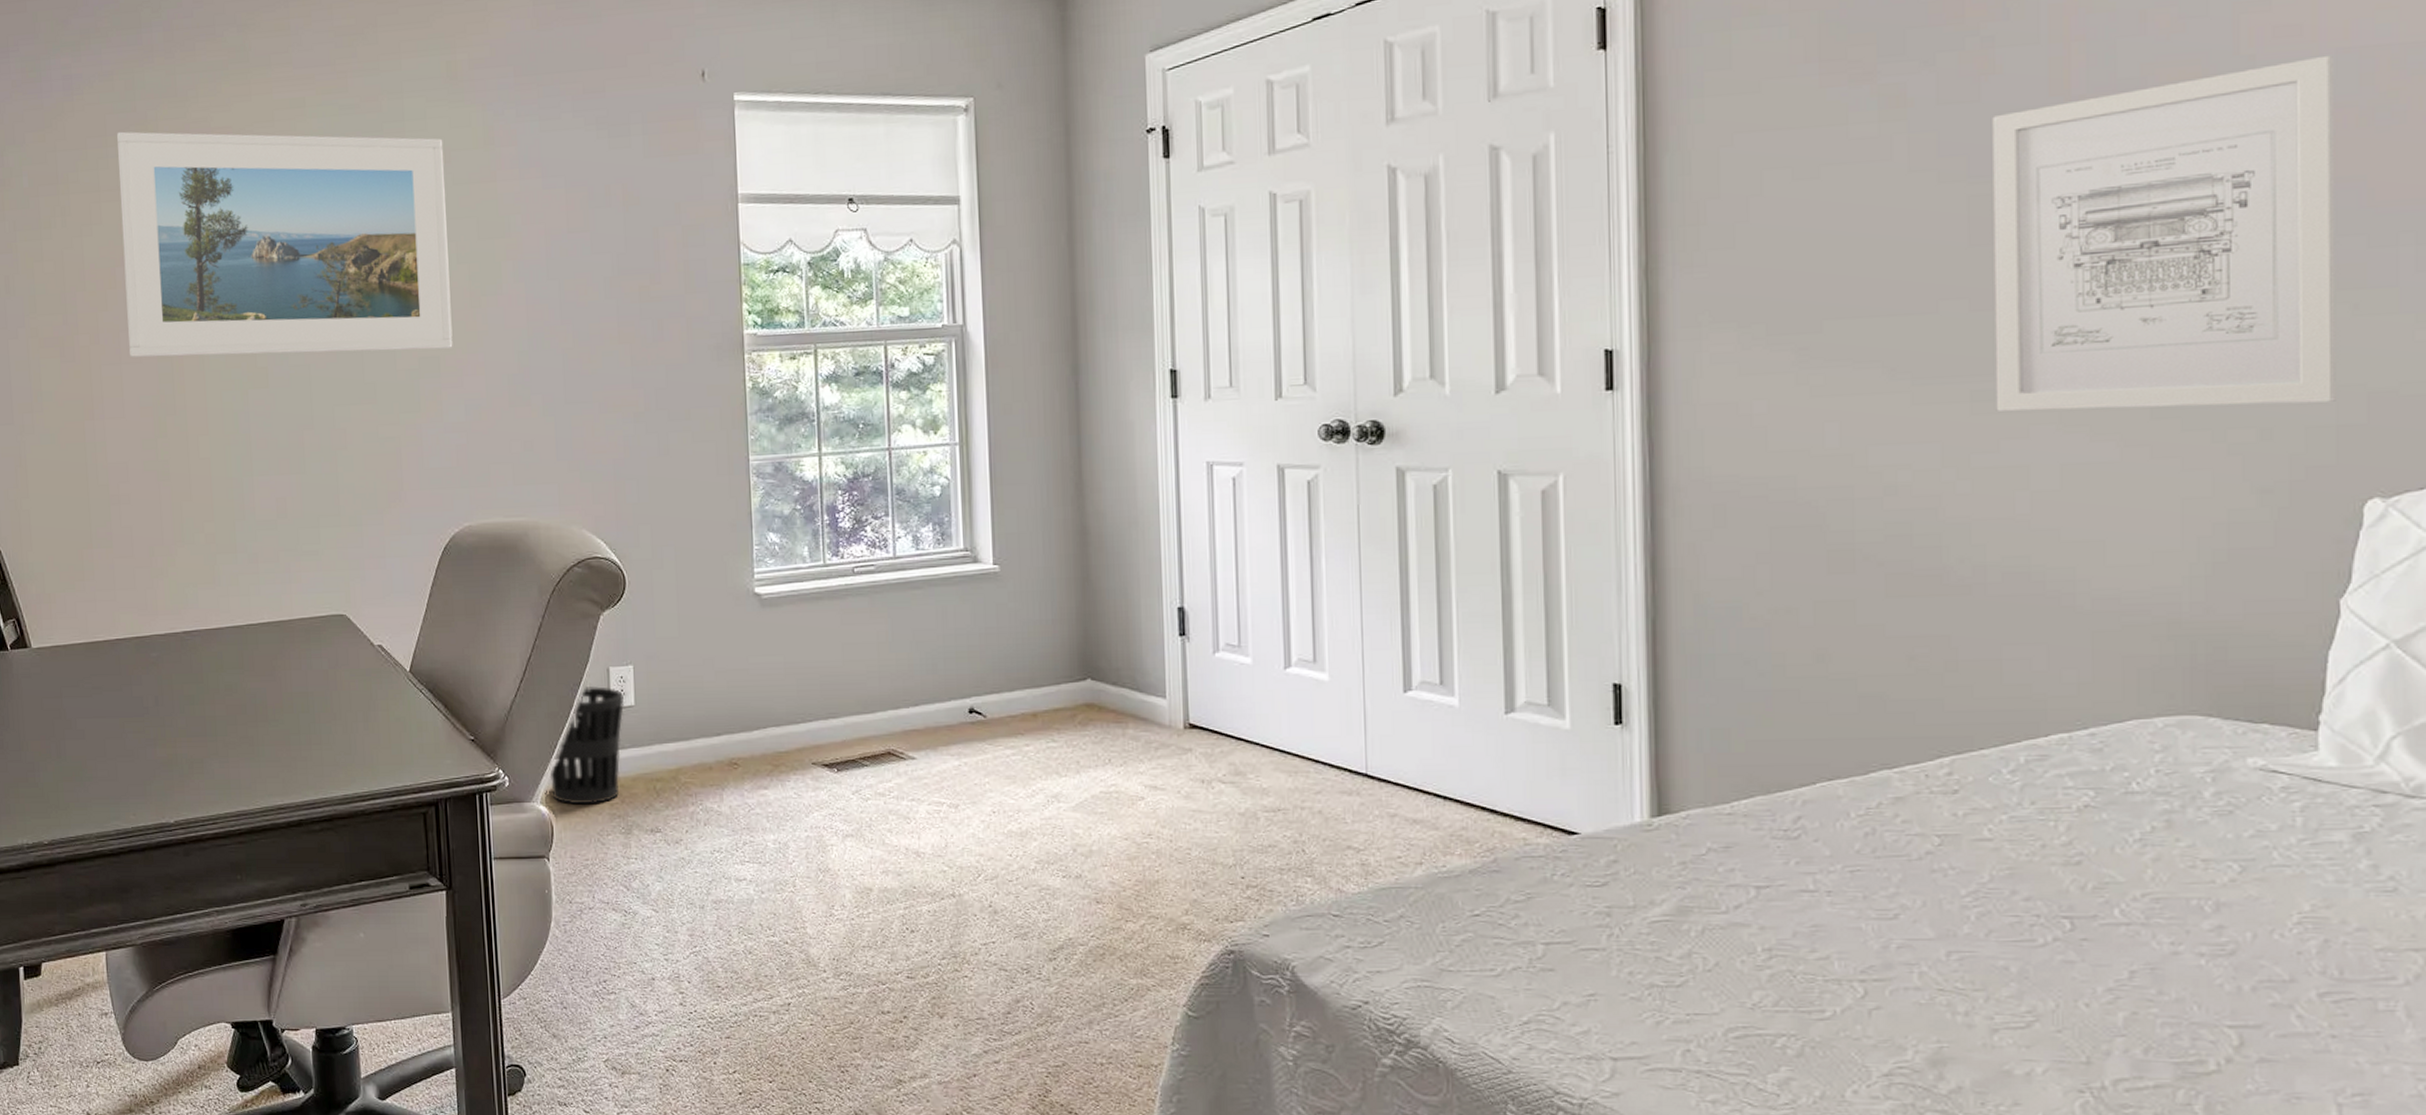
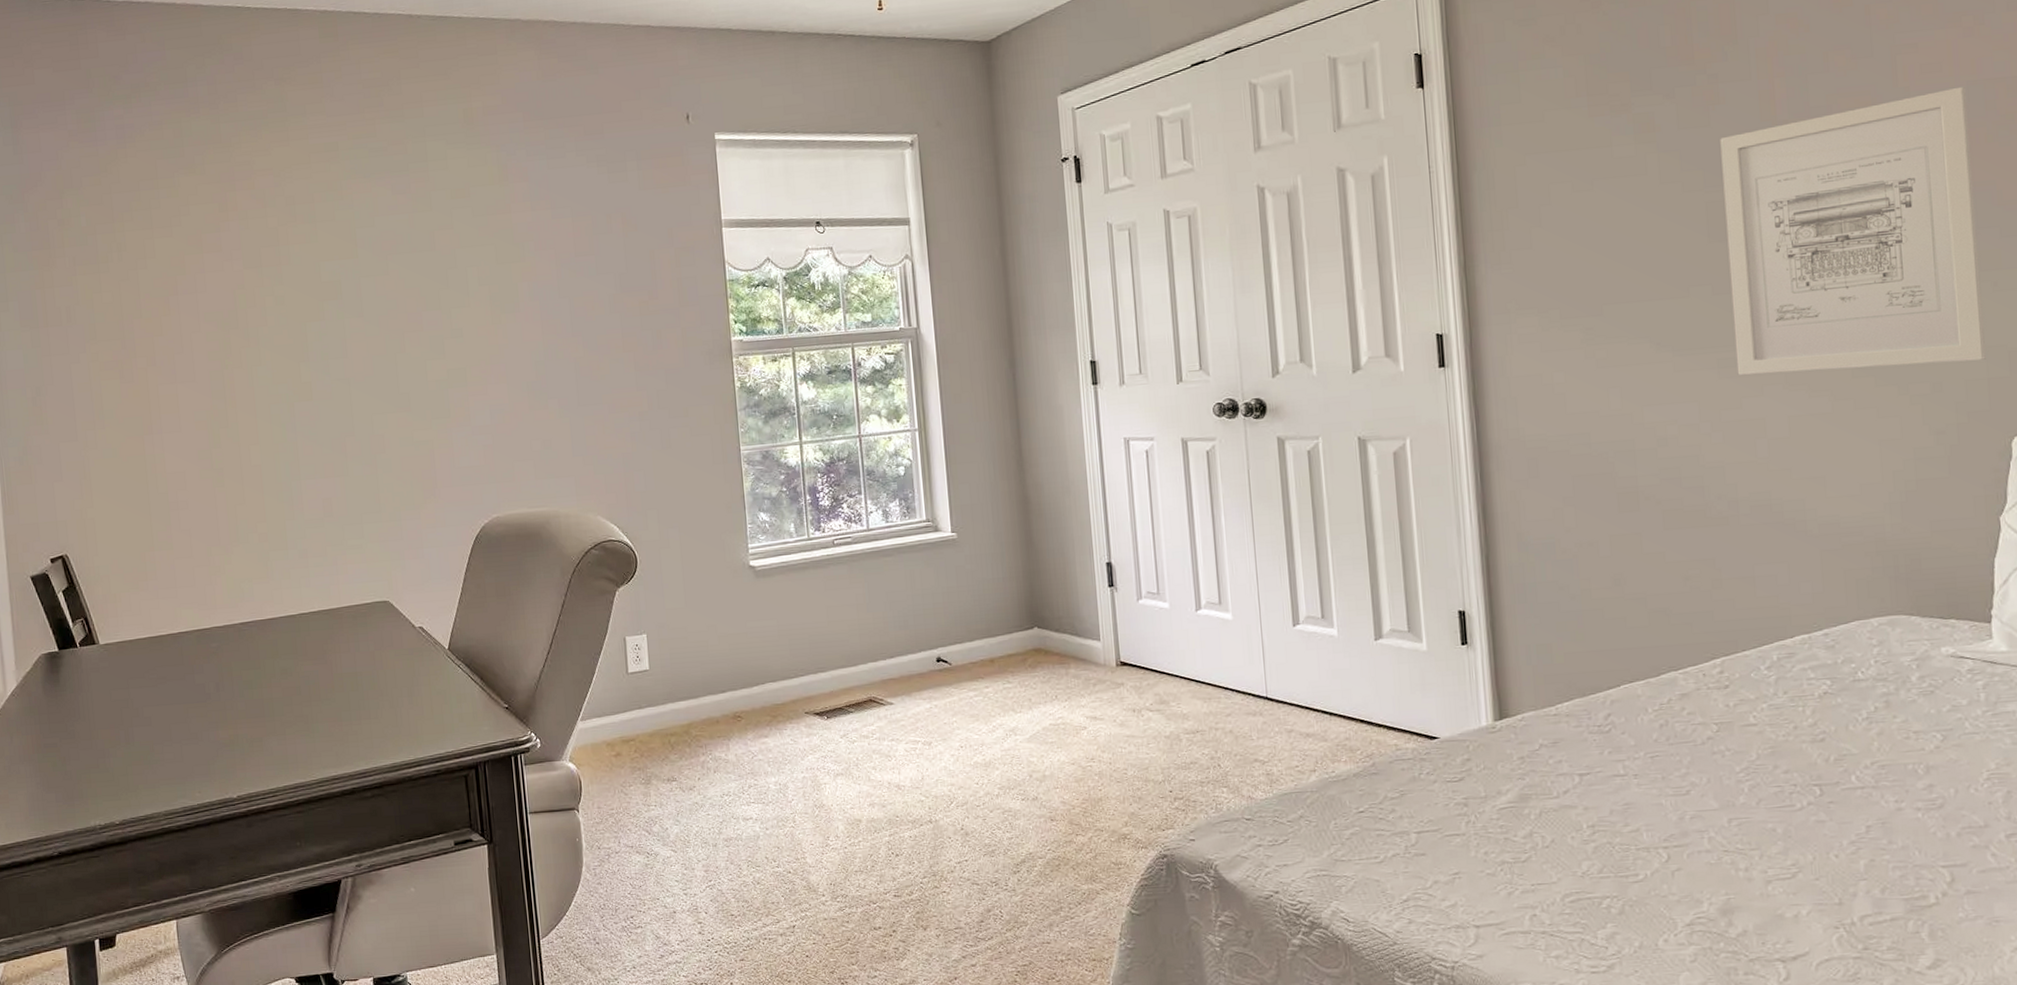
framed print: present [117,131,453,357] -> none [167,174,478,377]
wastebasket: present [549,685,625,805] -> none [576,654,641,761]

